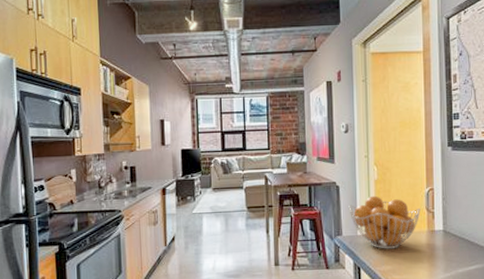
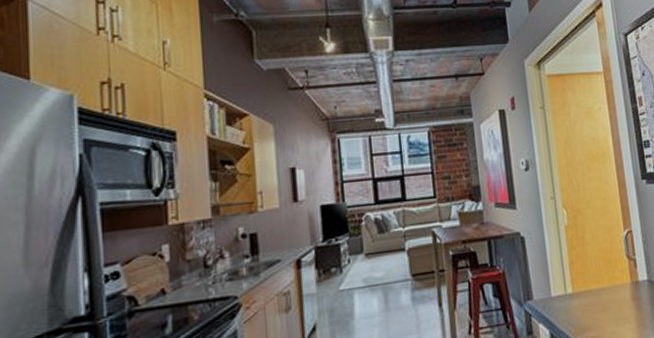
fruit basket: present [348,195,421,249] -> none [537,245,621,312]

